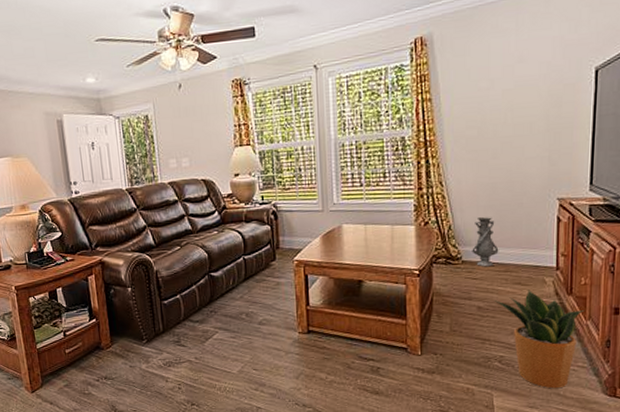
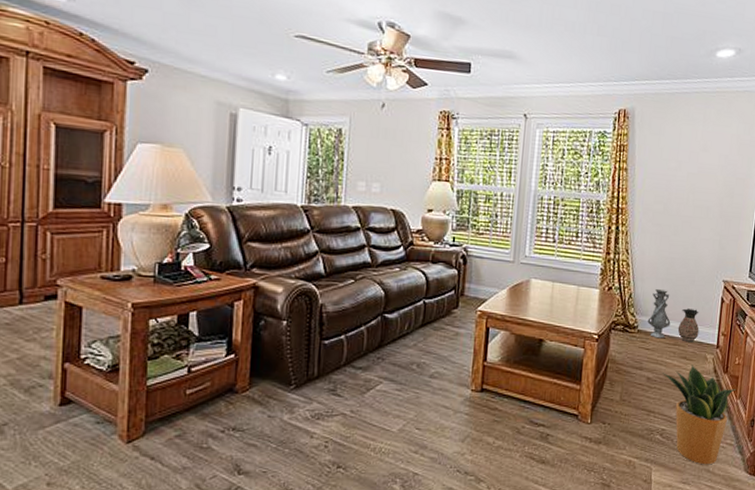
ceramic jug: none [507,232,533,268] -> present [677,308,699,343]

